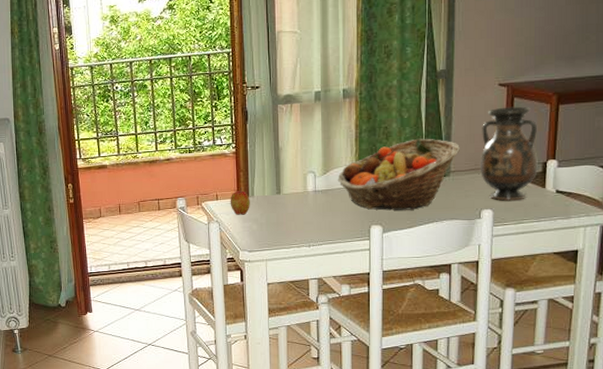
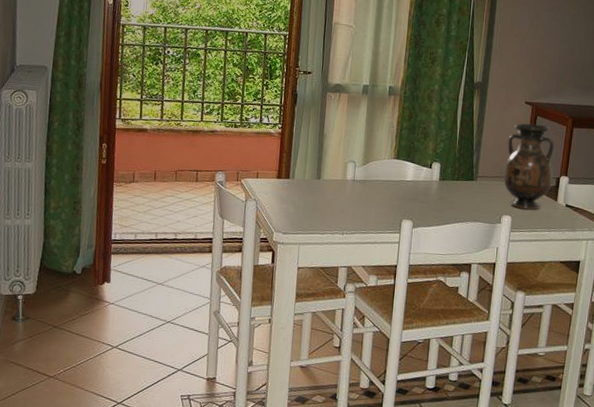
apple: present [230,187,250,215] -> none [269,168,290,196]
fruit basket: present [337,138,460,211] -> none [375,142,488,209]

